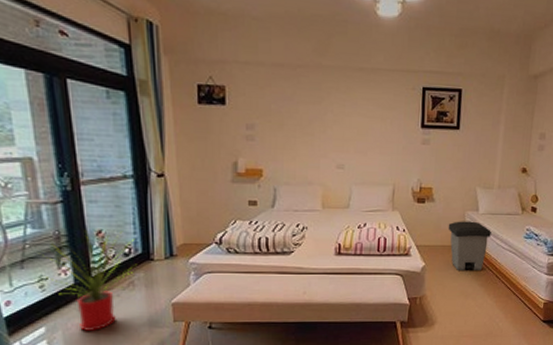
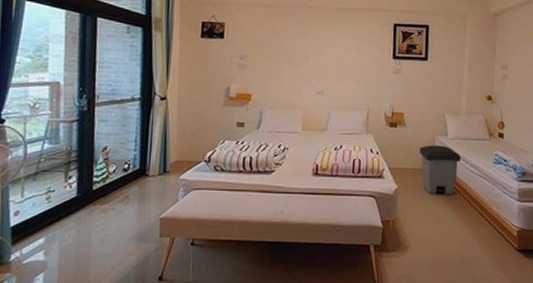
house plant: present [39,230,137,331] -> none [51,147,135,243]

